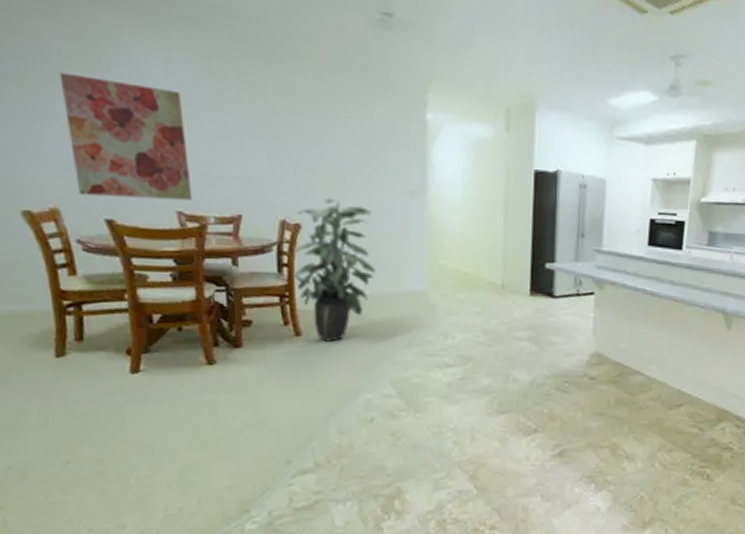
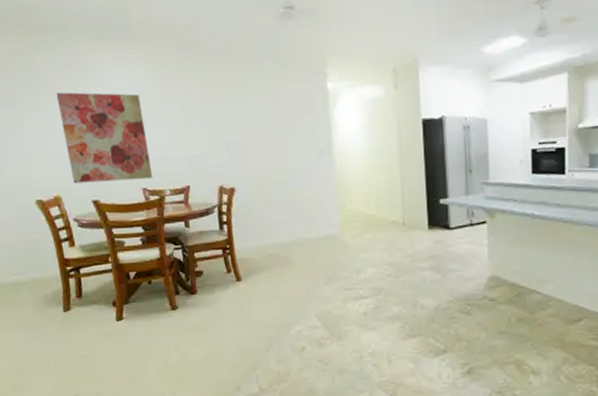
indoor plant: present [293,197,376,342] -> none [231,163,297,284]

